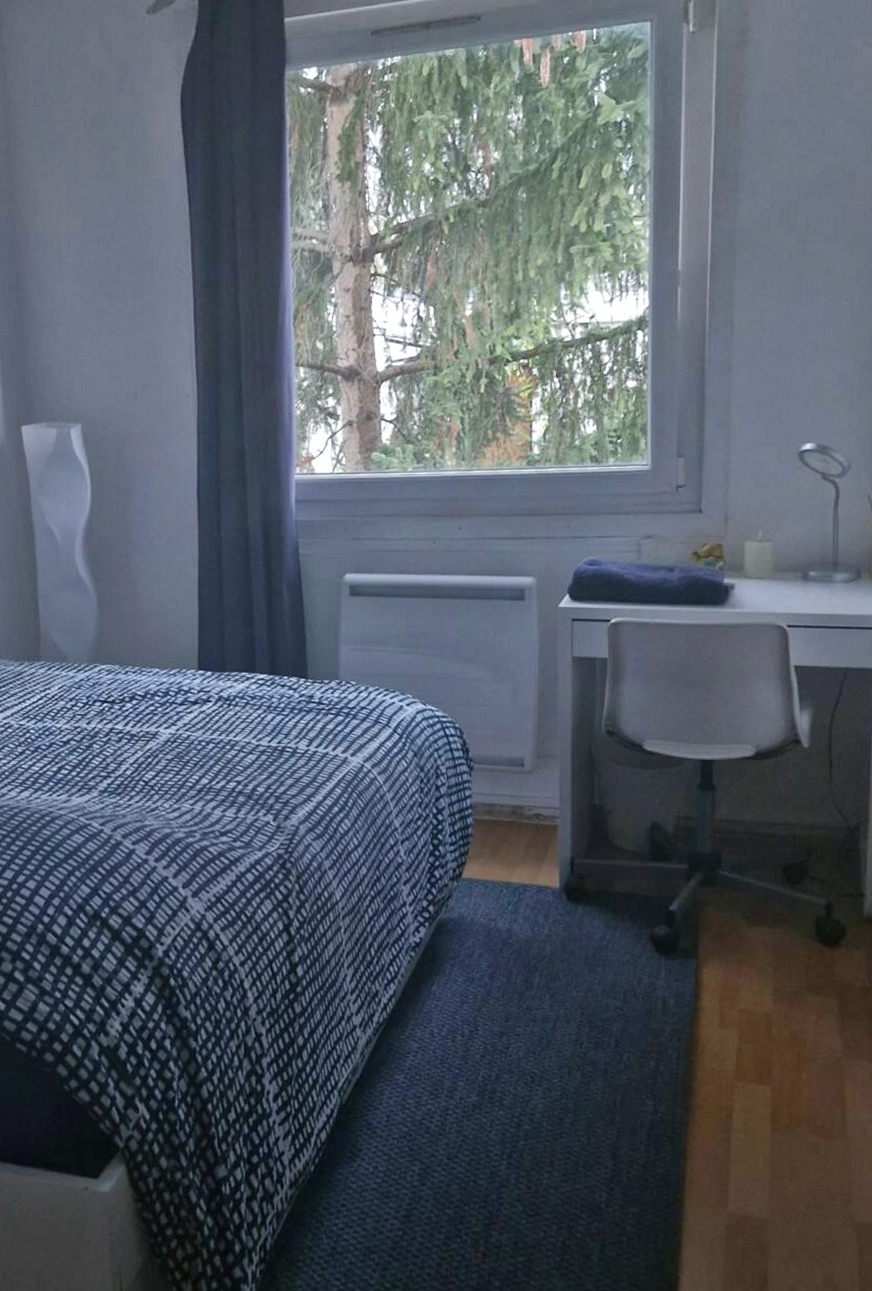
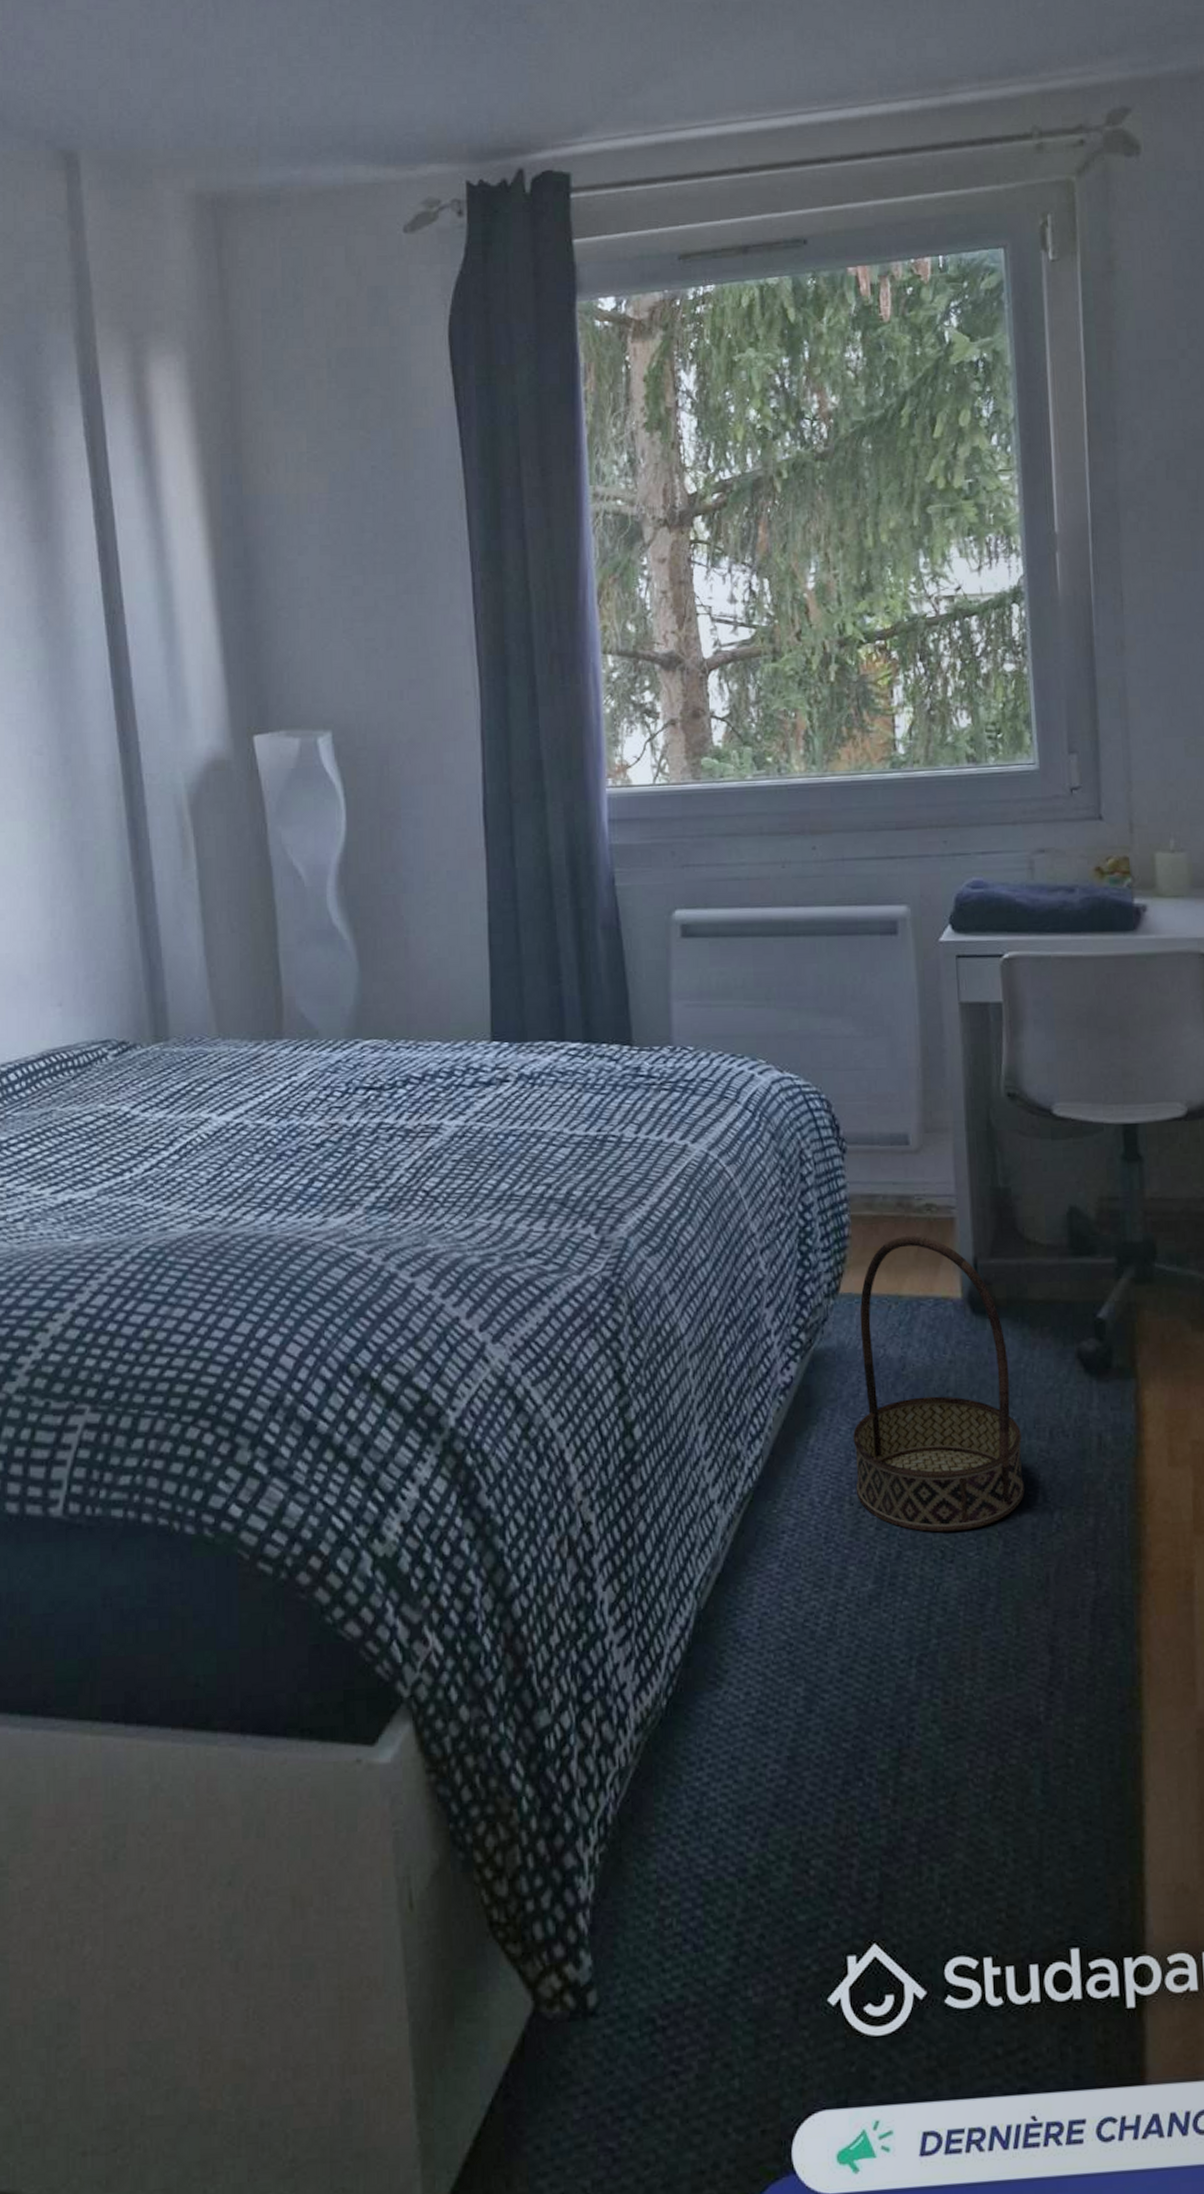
basket: none [467,838,602,1063] -> present [853,1236,1024,1533]

